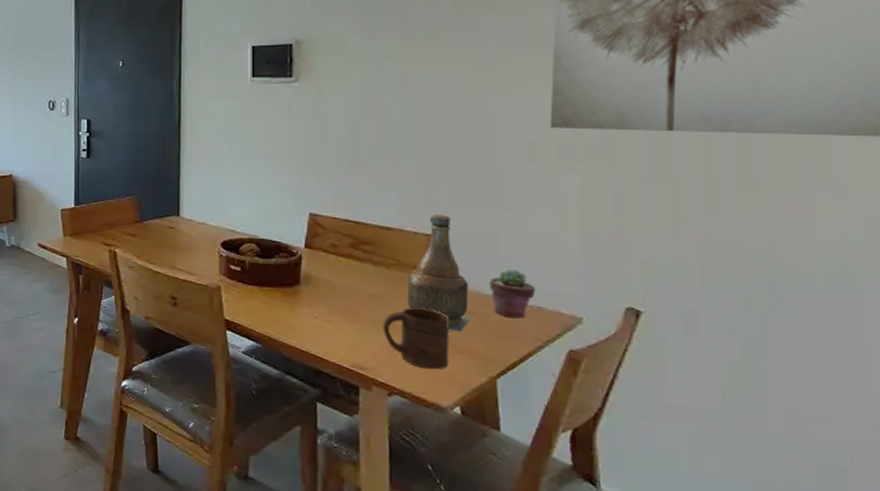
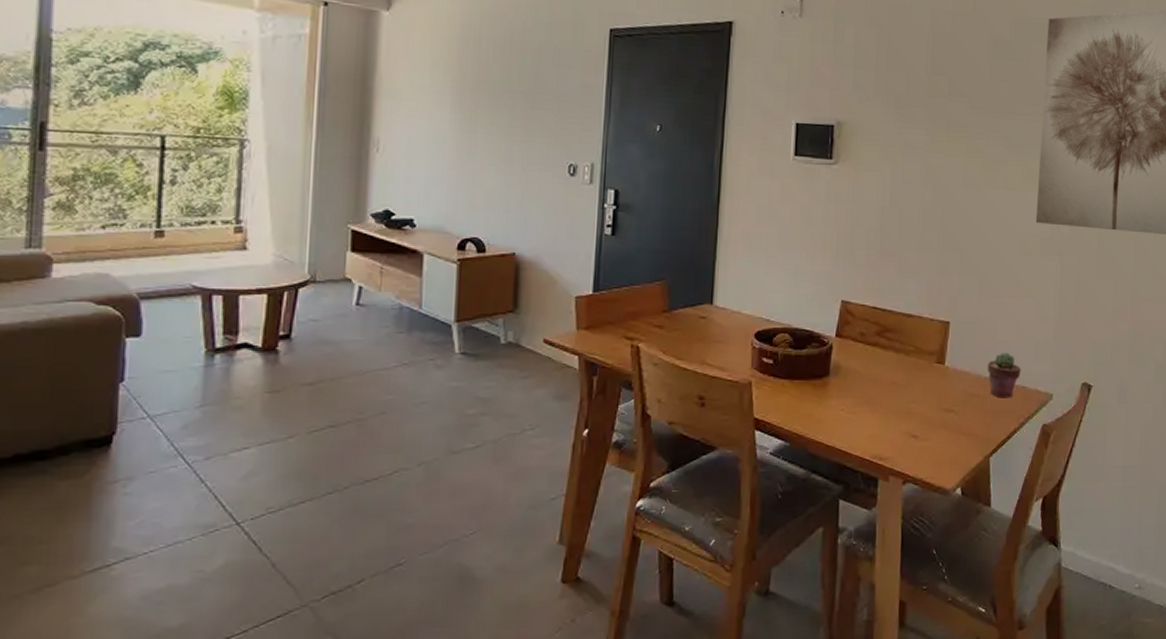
cup: present [383,308,450,370] -> none [901,394,956,454]
bottle: present [407,214,471,333] -> none [922,301,973,415]

